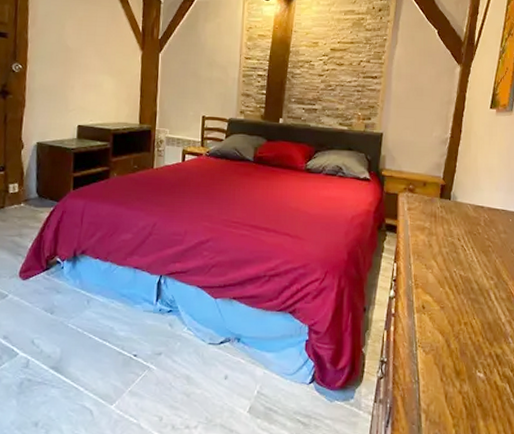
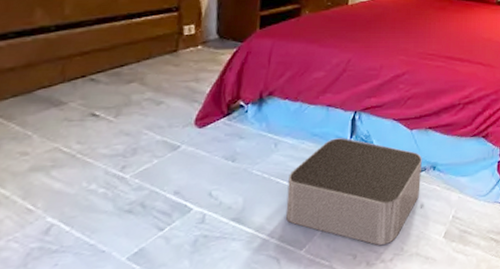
storage bin: none [97,300,226,412] -> present [285,138,422,246]

